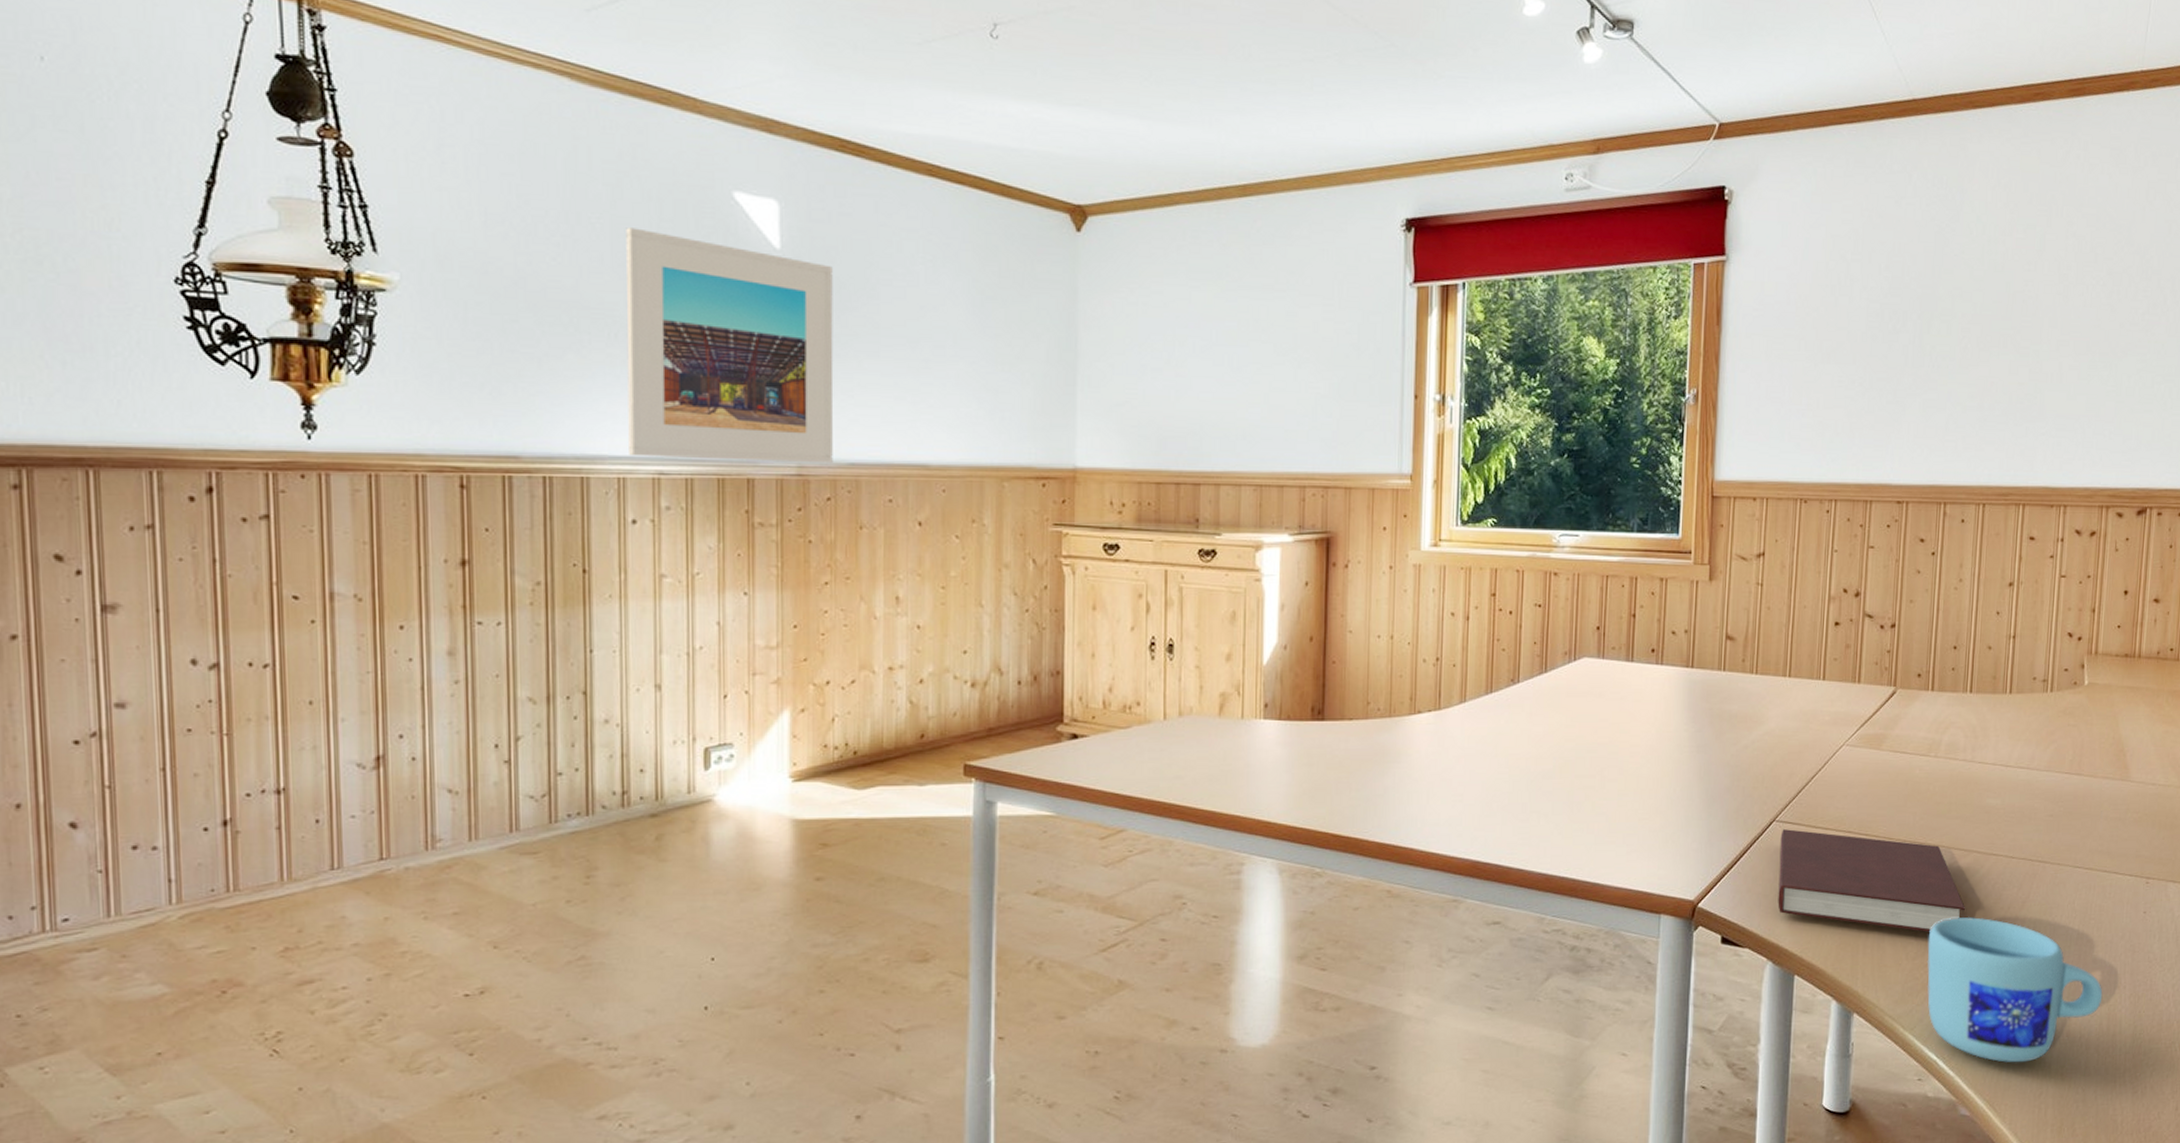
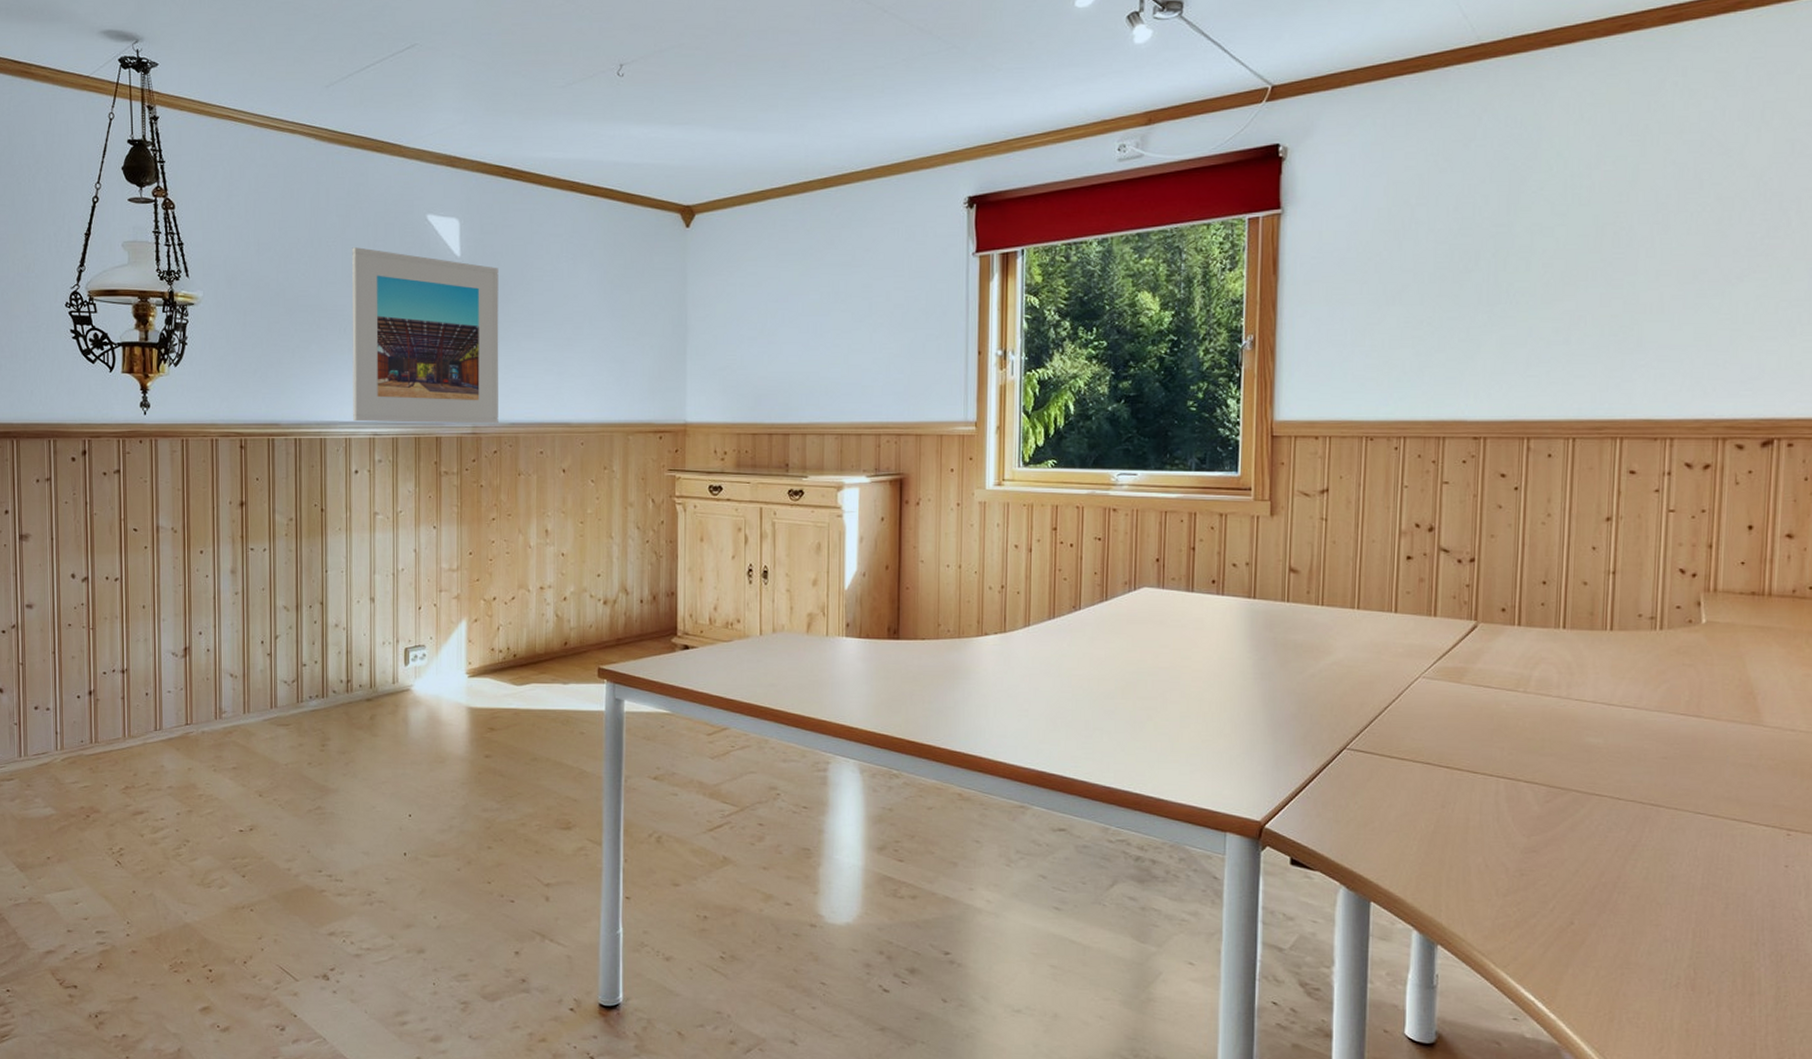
notebook: present [1778,829,1966,932] -> none [1350,757,1565,869]
mug: present [1927,917,2103,1063] -> none [1520,857,1736,1013]

